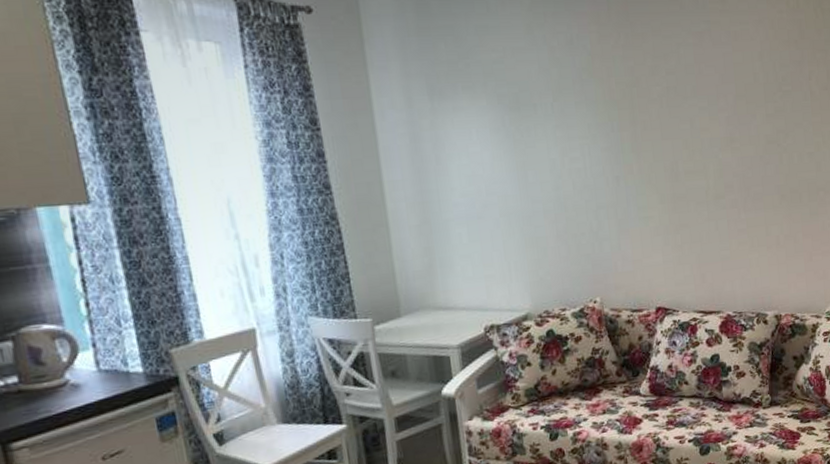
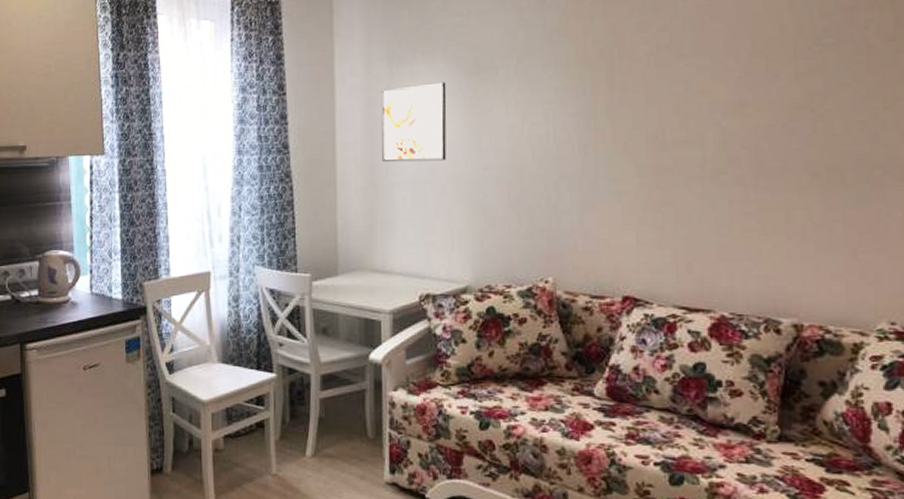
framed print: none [425,118,497,200] -> present [381,82,447,163]

